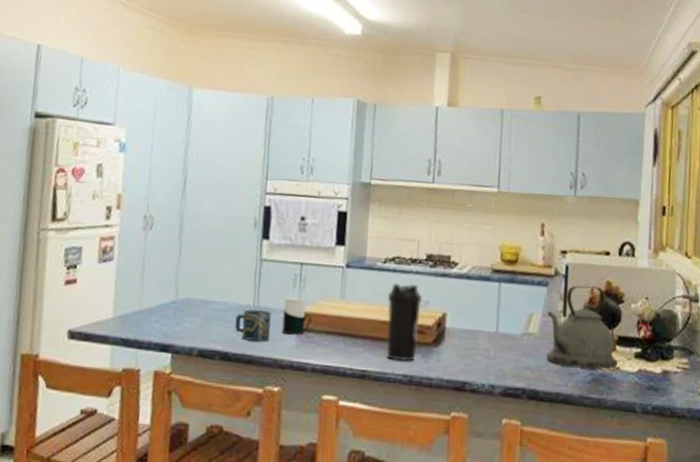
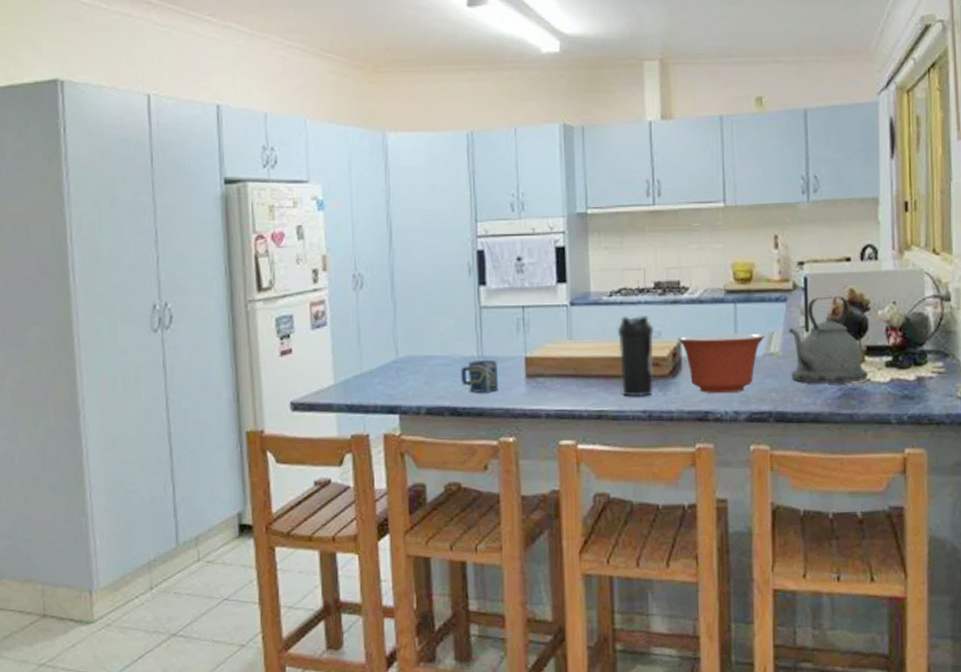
cup: present [282,297,312,335] -> none [509,343,540,382]
mixing bowl: none [443,307,525,367] -> present [677,333,765,394]

